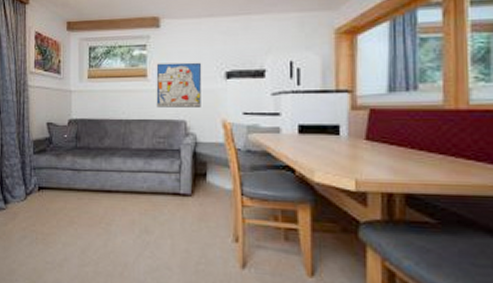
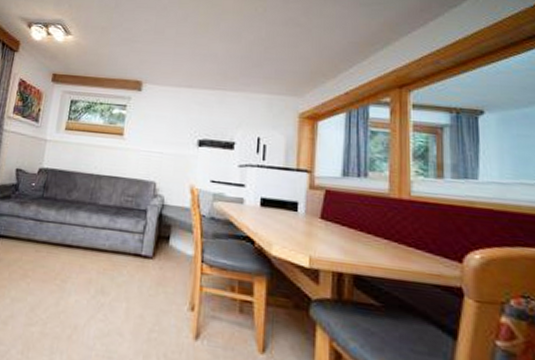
wall art: present [156,62,202,109] -> none [129,124,177,172]

